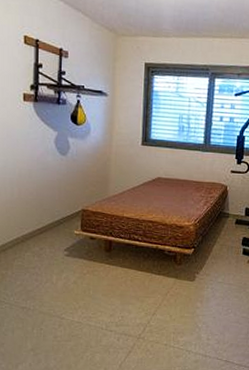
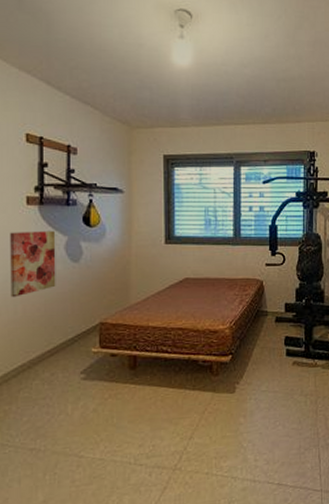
wall art: none [8,124,47,181] -> present [10,230,56,298]

